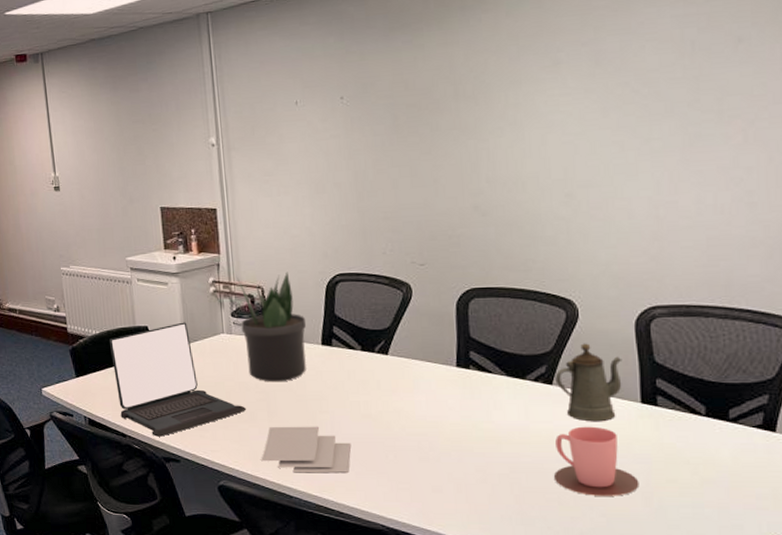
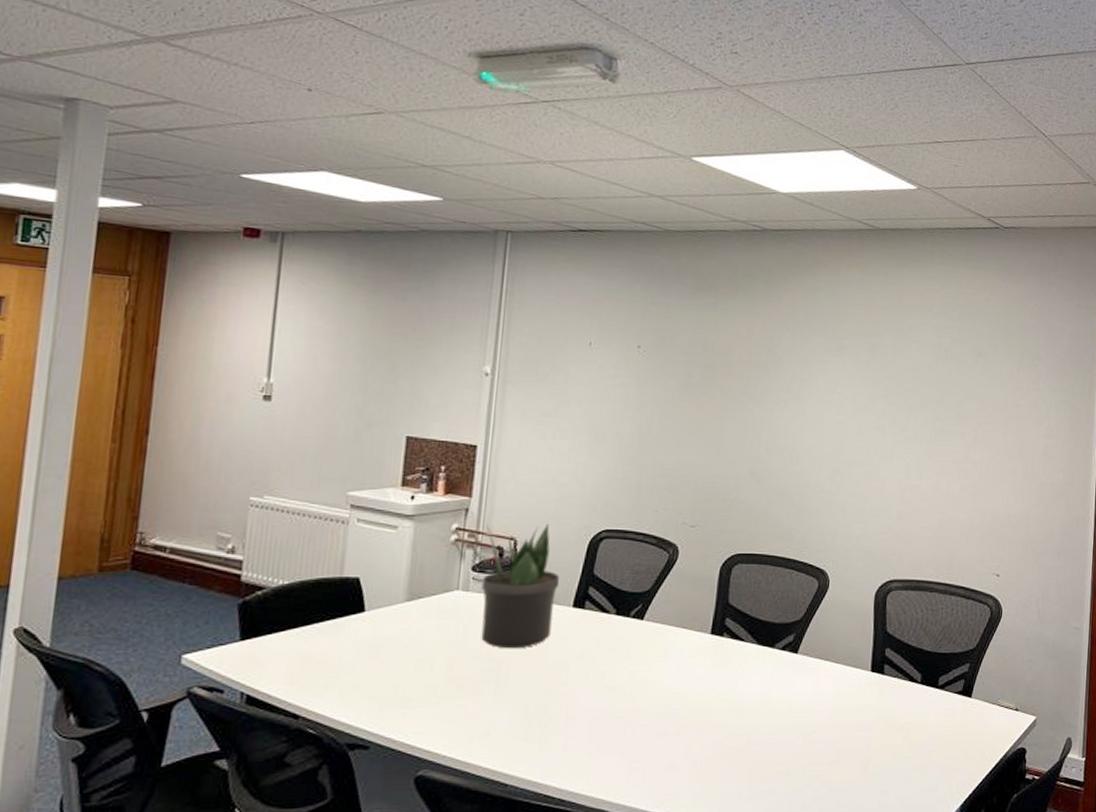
laptop: present [110,322,247,437] -> none [296,574,471,717]
papers: present [261,426,352,473] -> none [477,700,588,756]
cup: present [554,426,639,496] -> none [787,695,861,765]
coffee pot: present [555,343,623,422] -> none [800,613,861,691]

